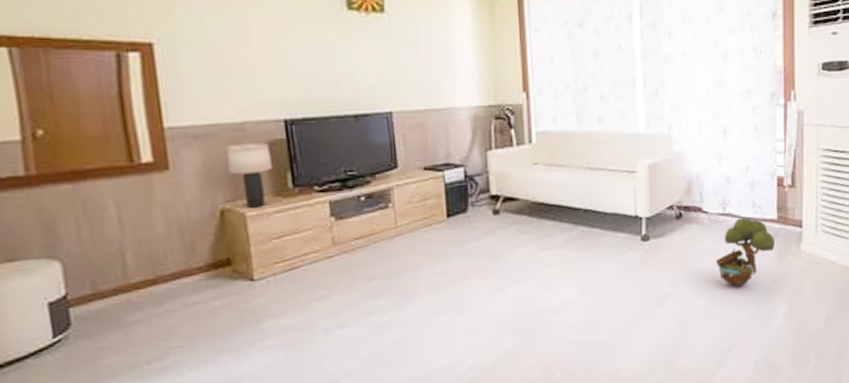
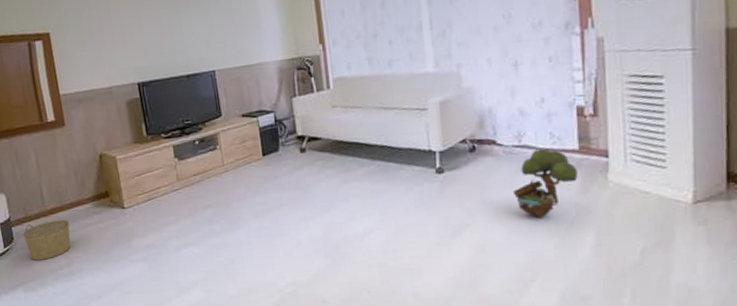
basket: none [87,296,167,354] -> present [22,219,71,261]
table lamp: present [226,142,273,208] -> none [100,101,132,153]

